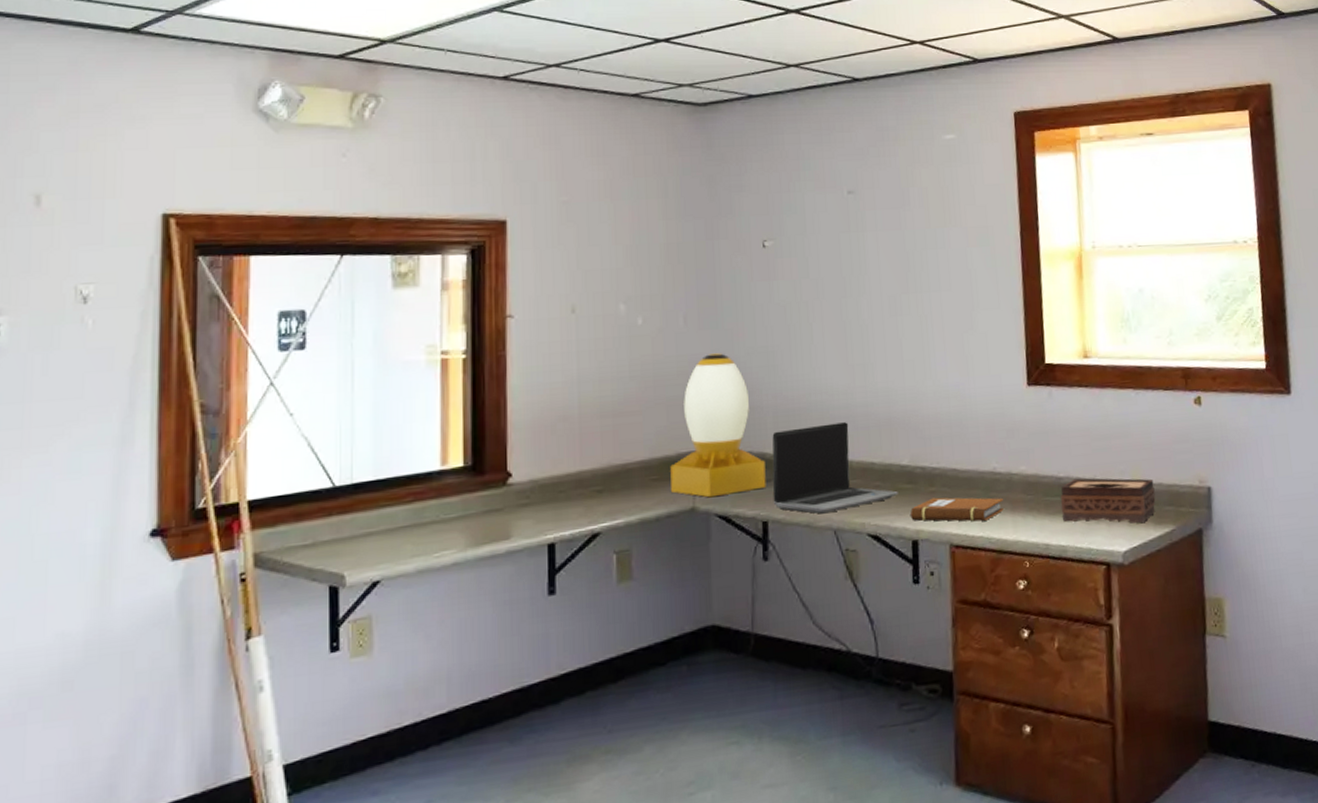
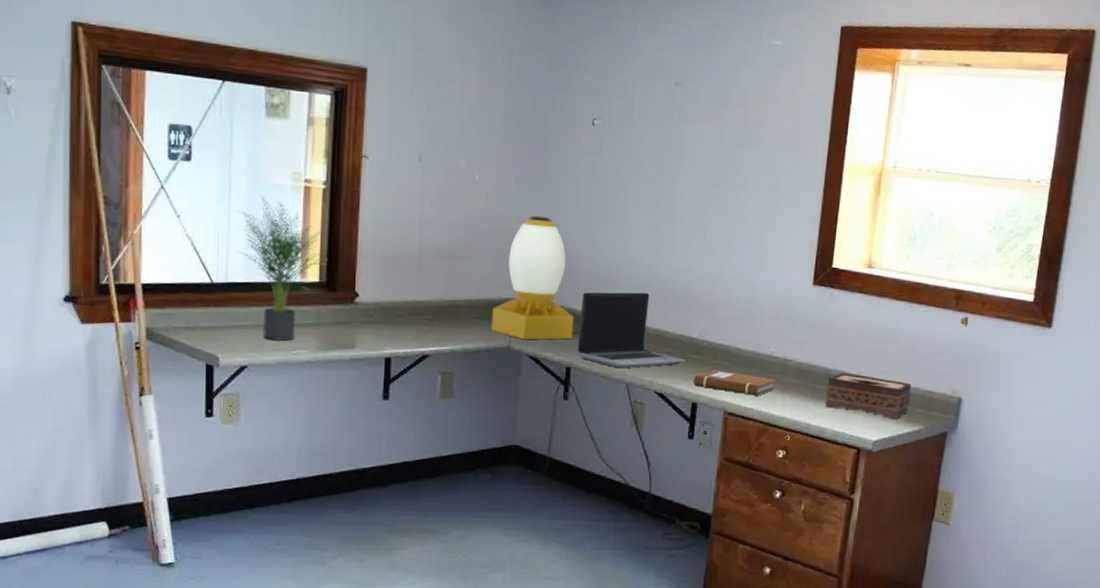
potted plant: none [364,376,473,545] -> present [239,195,328,341]

